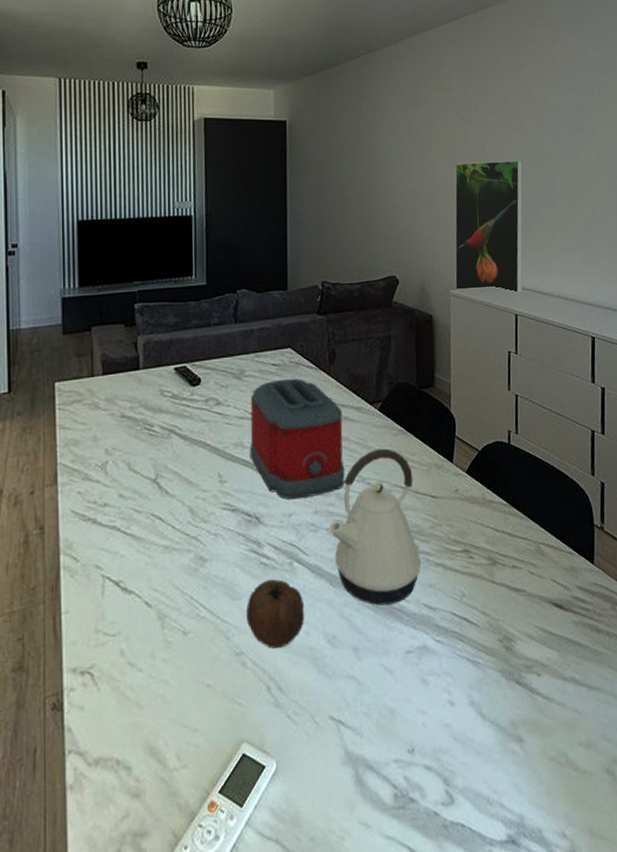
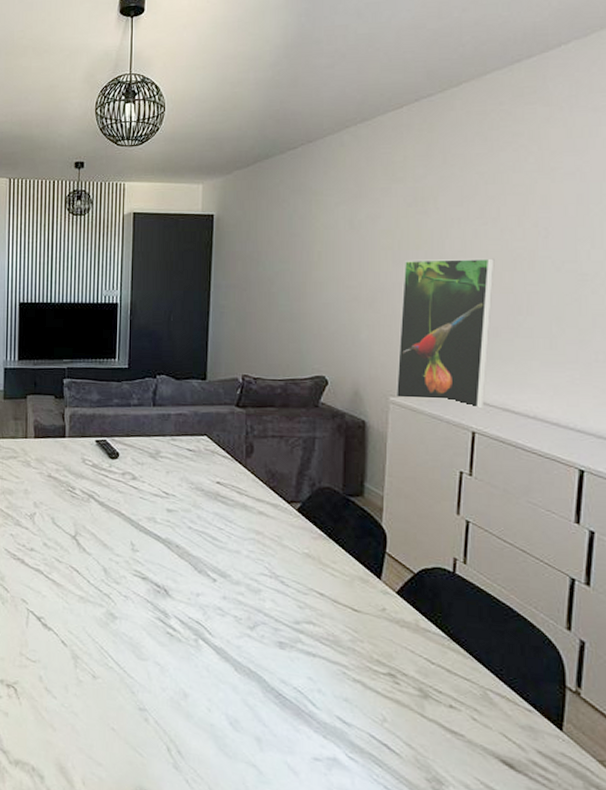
fruit: present [246,579,305,649] -> none [150,649,208,717]
toaster: present [249,378,345,499] -> none [161,465,257,583]
kettle: present [329,448,421,606] -> none [237,549,337,707]

